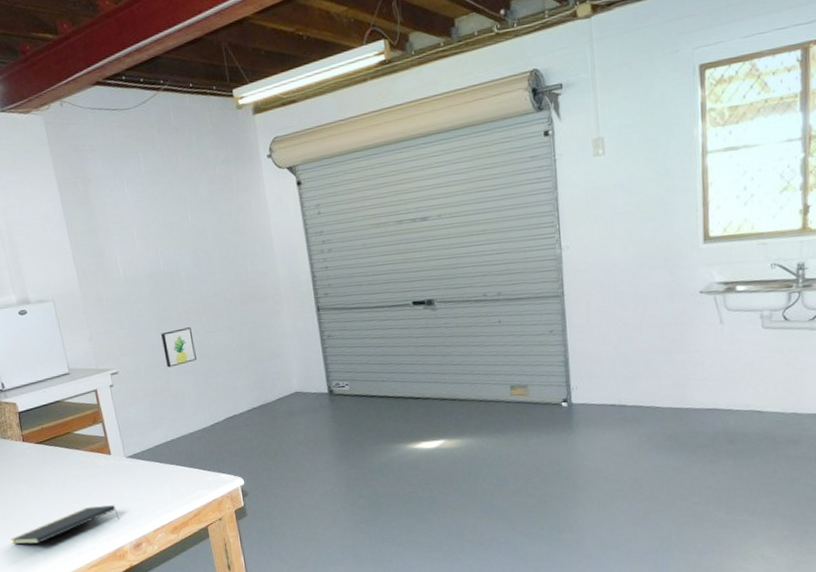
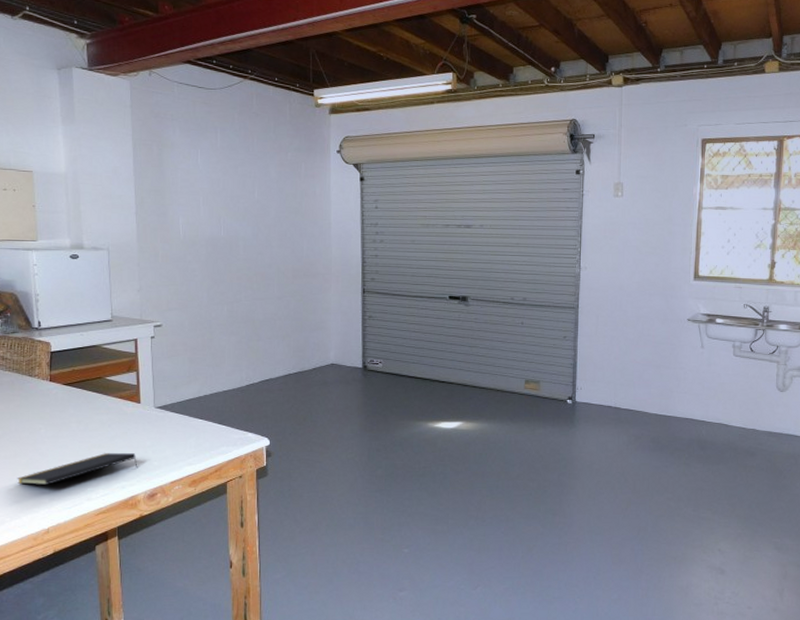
wall art: present [161,327,197,368] -> none [211,292,242,327]

